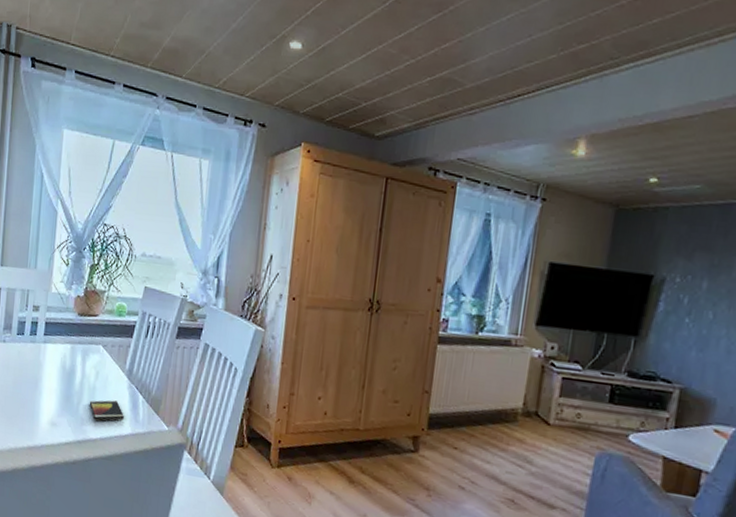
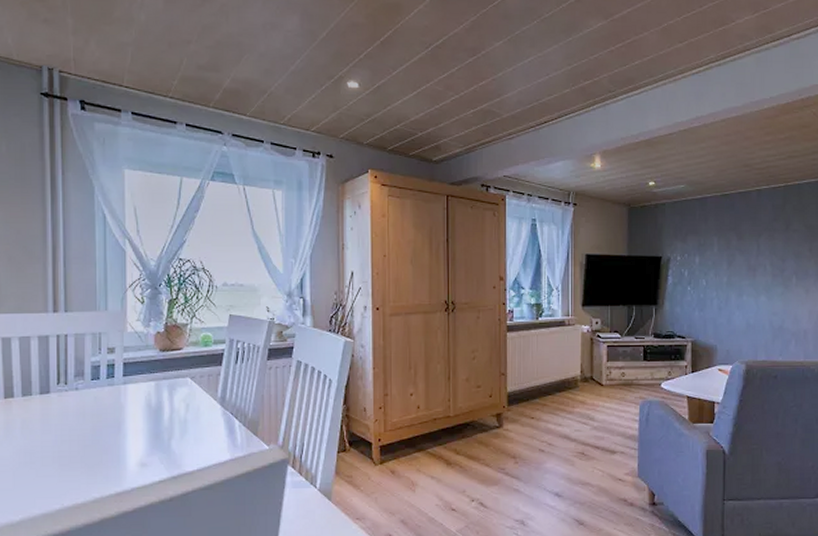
smartphone: present [89,400,125,421] -> none [181,429,222,452]

